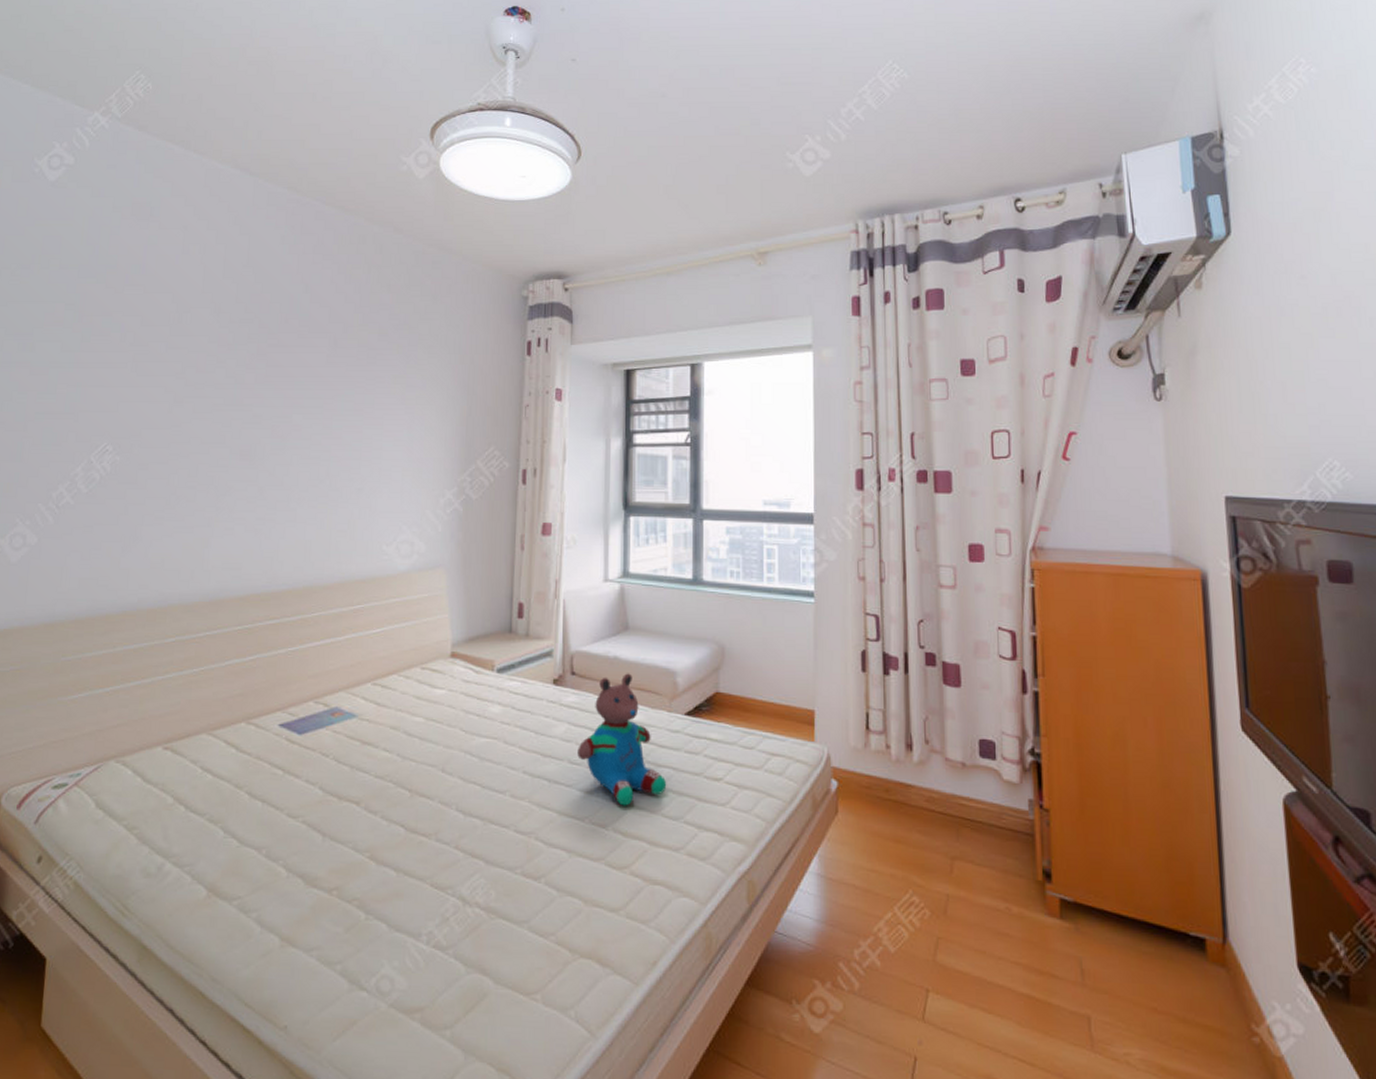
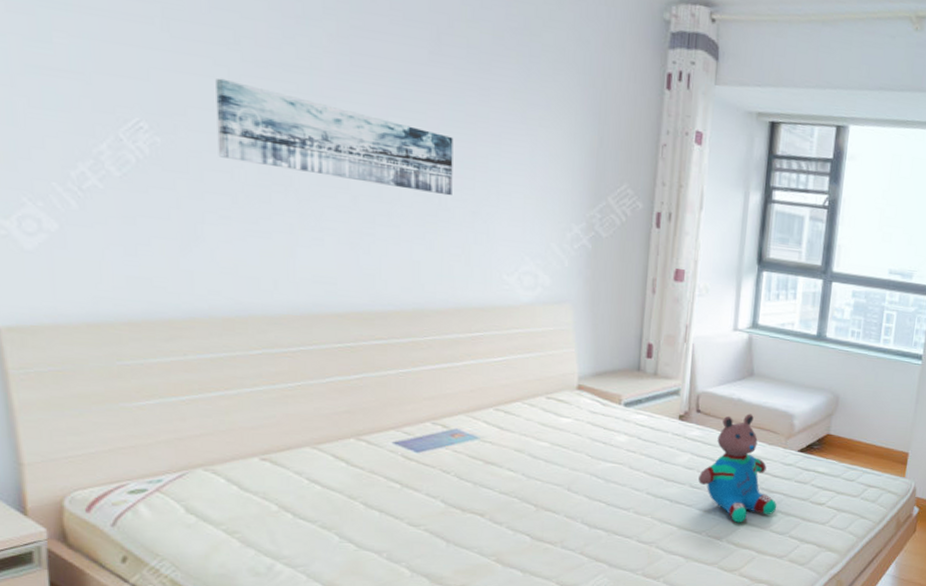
wall art: none [160,402,344,477] -> present [215,78,453,196]

